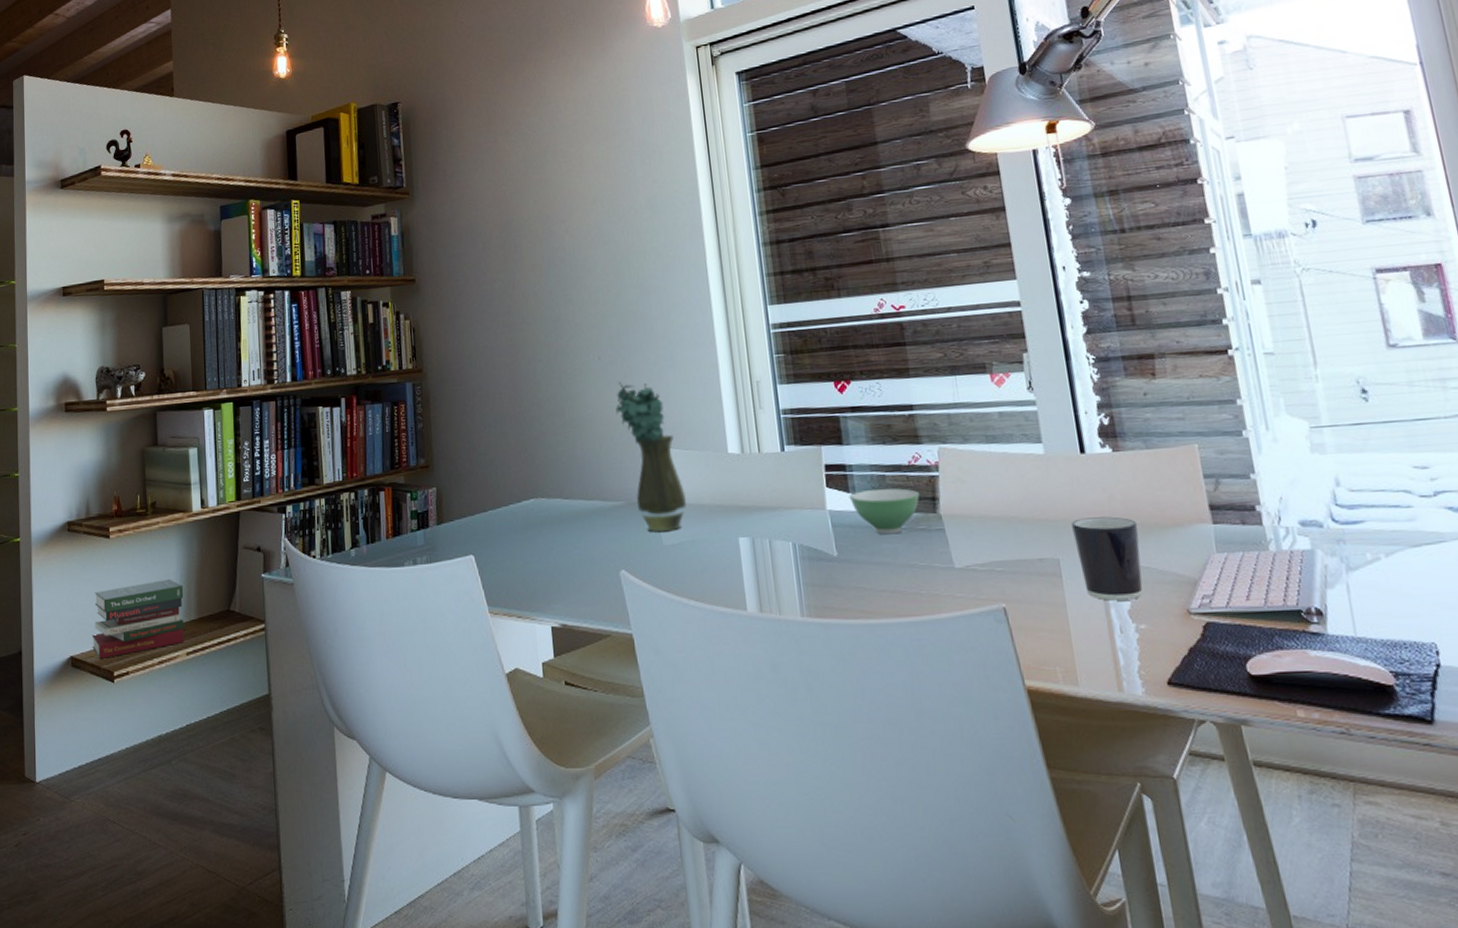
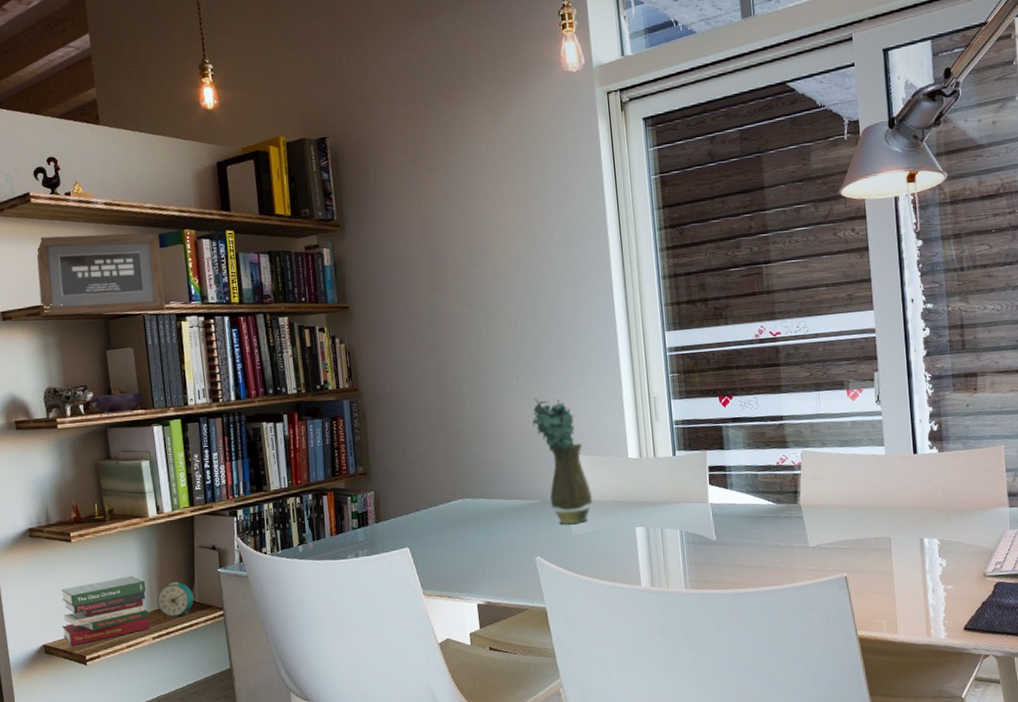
picture frame: none [101,203,226,294] -> present [36,232,166,318]
bowl: none [141,372,197,396] -> present [89,392,144,414]
alarm clock: none [194,587,234,630] -> present [157,581,194,618]
bowl: present [849,488,920,535] -> none [727,484,785,522]
mug: present [1070,516,1143,601] -> none [901,503,953,569]

